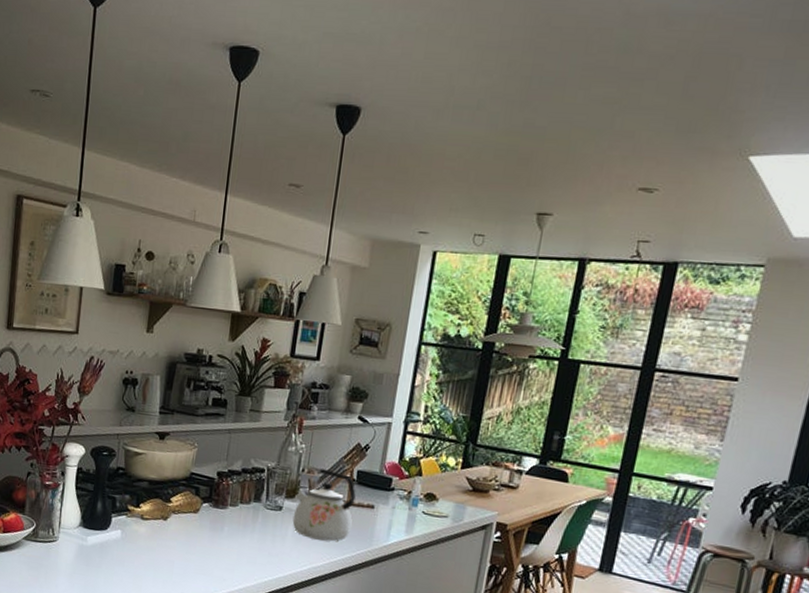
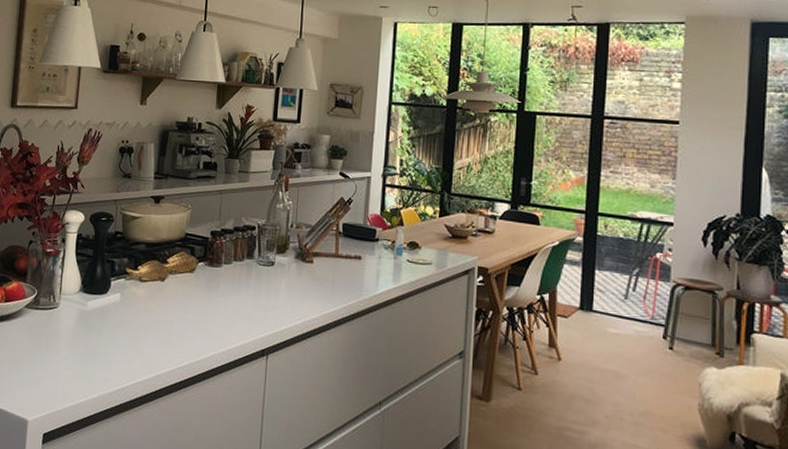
kettle: present [292,469,356,542] -> none [284,223,343,294]

